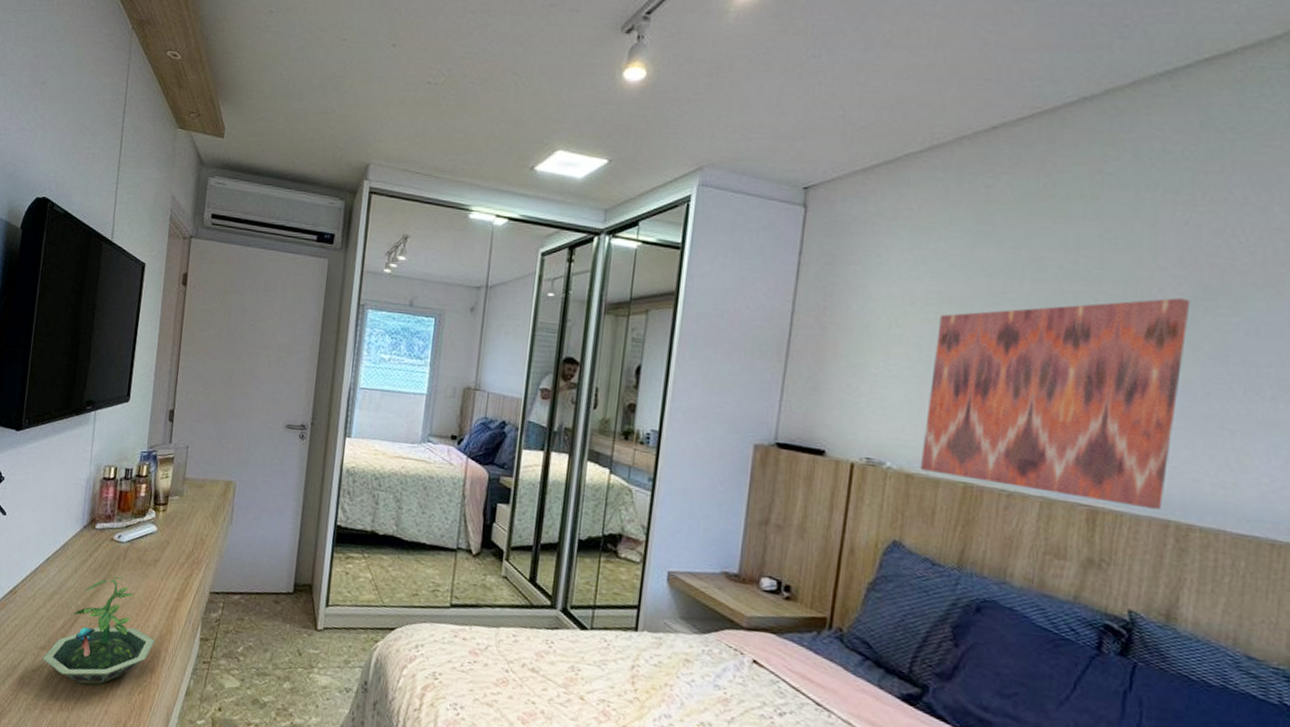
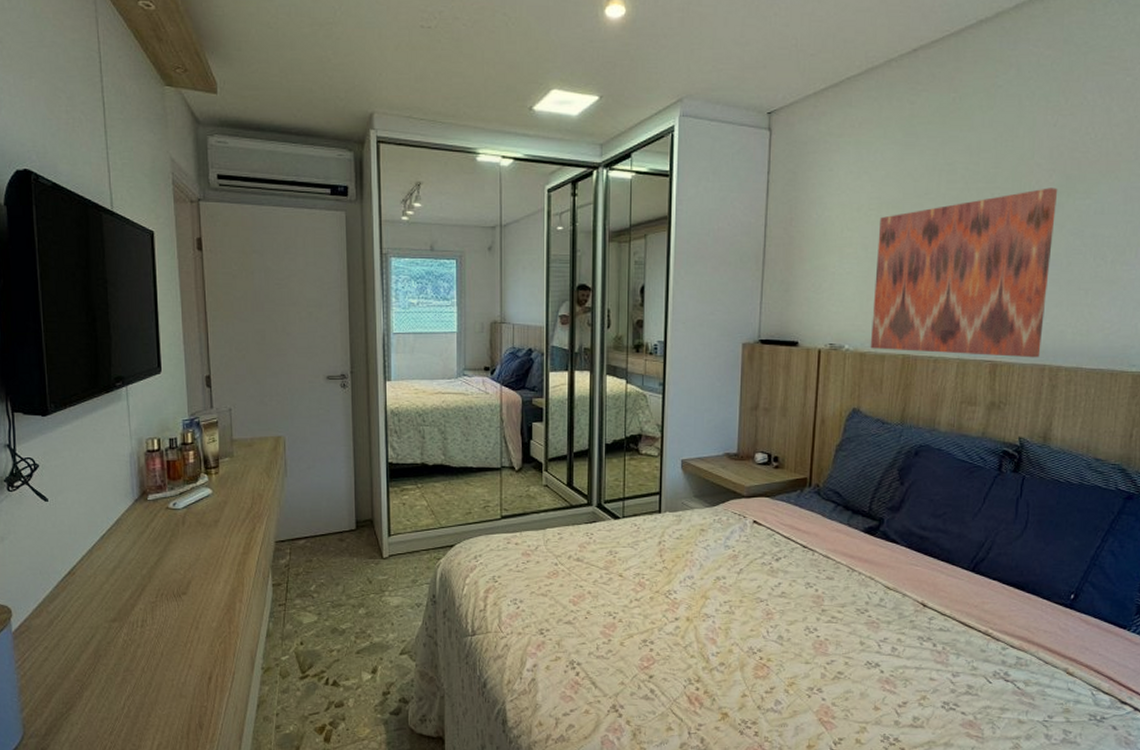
terrarium: present [42,576,154,685] -> none [115,541,227,646]

